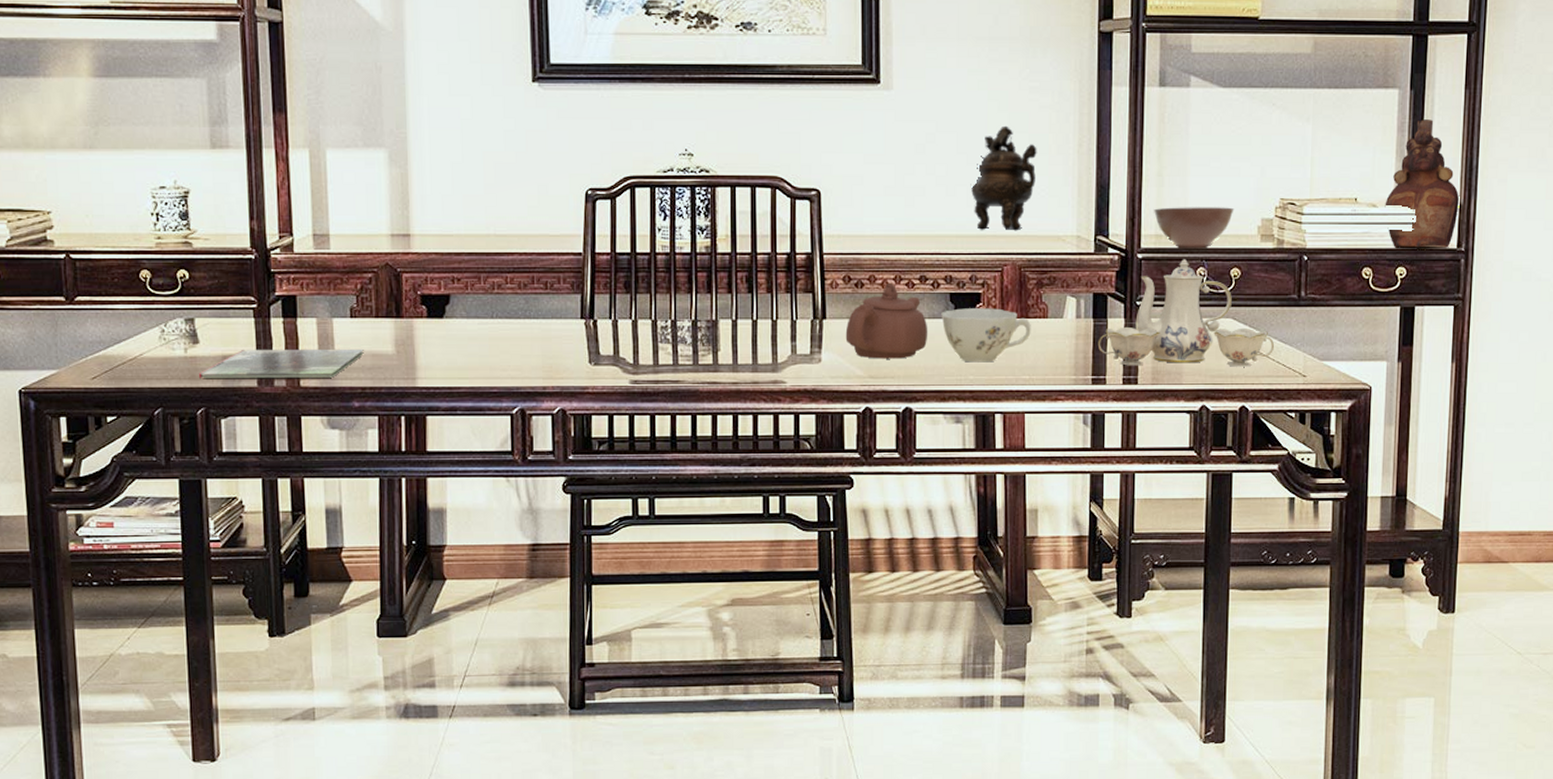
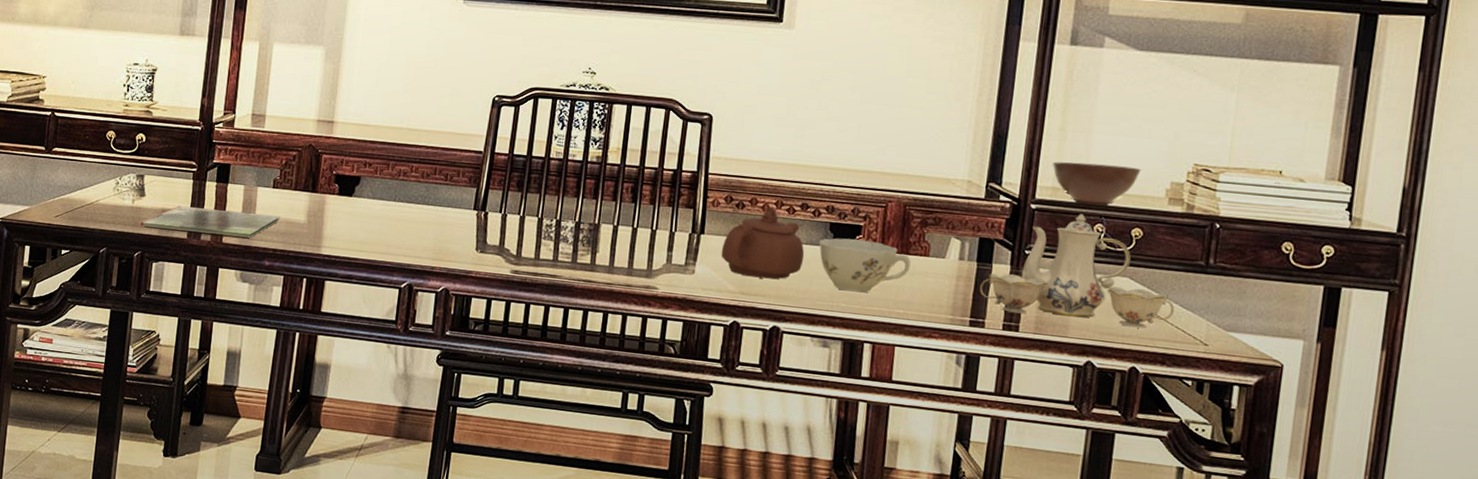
incense burner: present [971,125,1037,231] -> none [862,70,935,171]
ceramic vessel: present [1385,119,1460,249] -> none [1314,98,1404,232]

